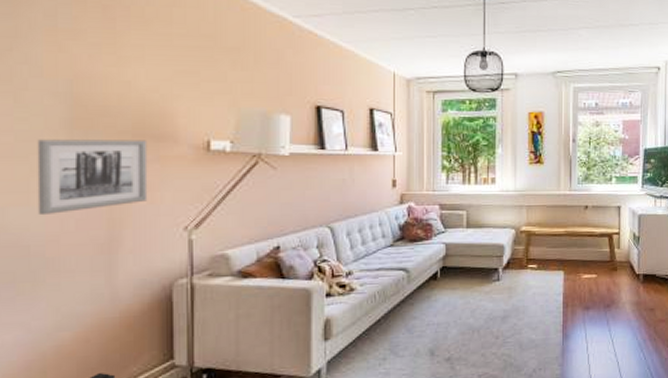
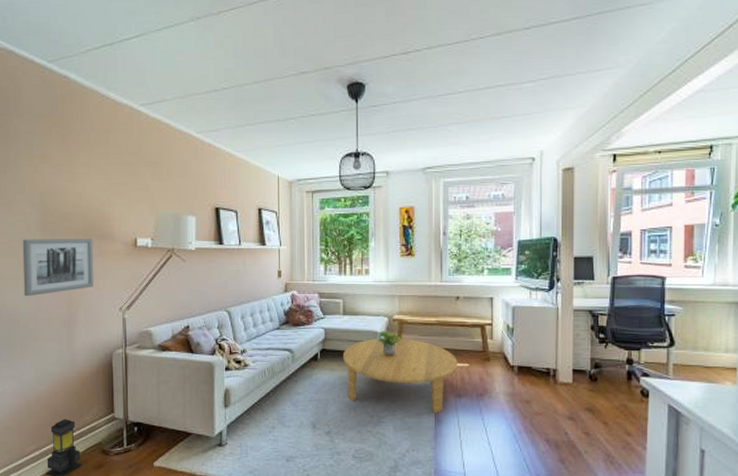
coffee table: none [466,251,586,329] -> present [343,338,458,413]
potted plant: none [502,243,529,271] -> present [376,330,401,357]

